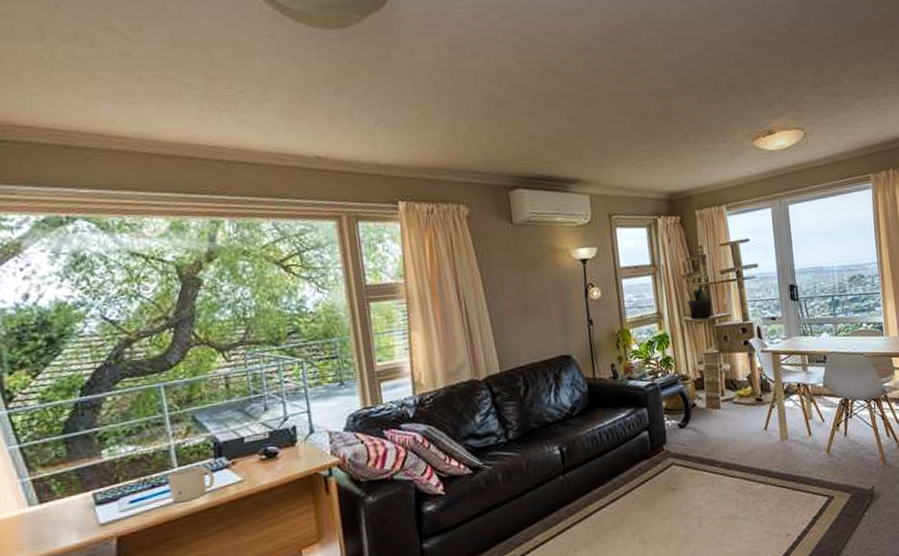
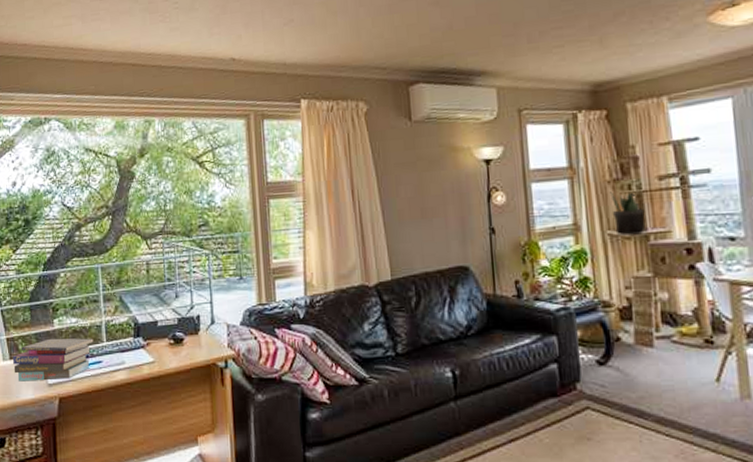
books: none [43,465,161,527] -> present [13,338,94,382]
mug: present [167,465,215,504] -> none [98,343,133,375]

